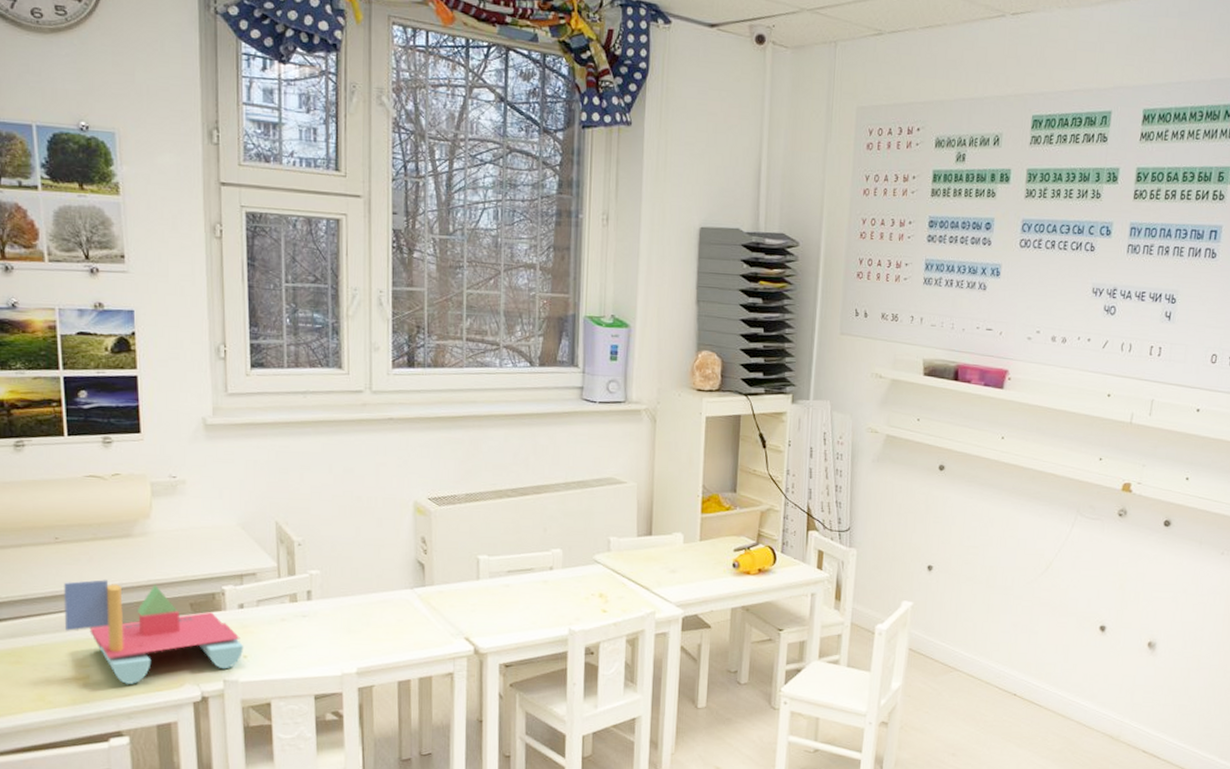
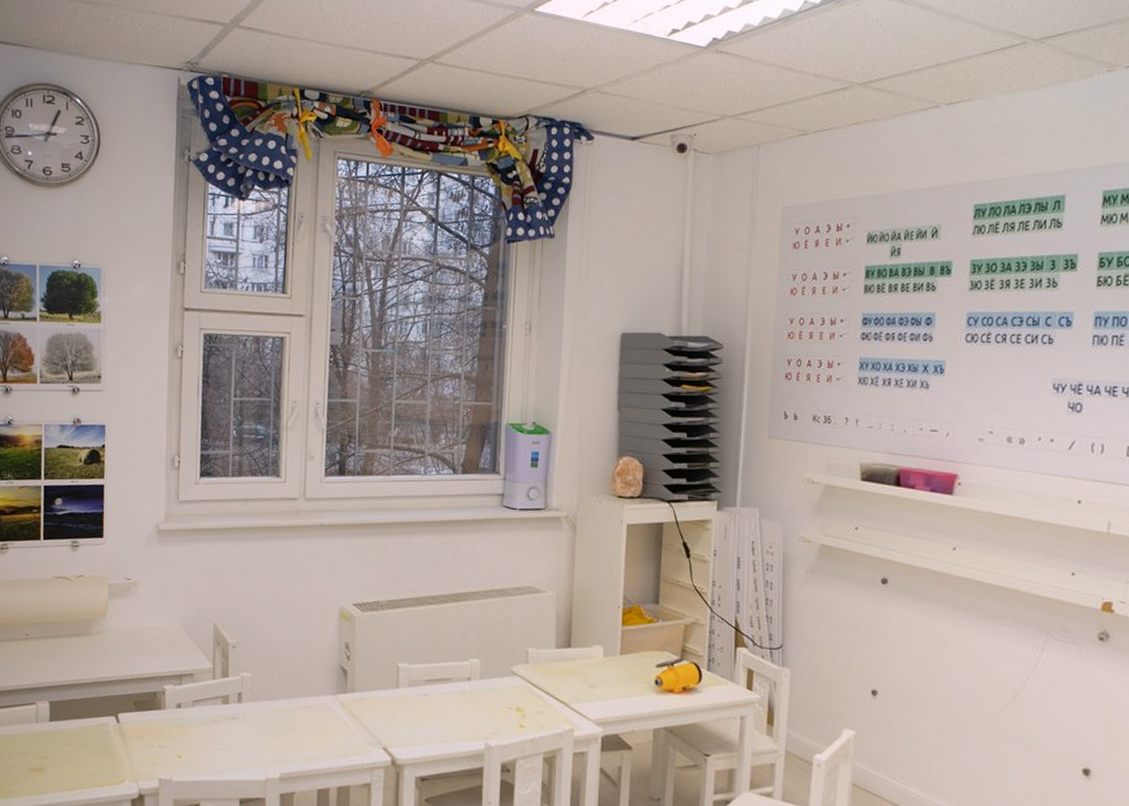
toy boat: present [63,579,244,684] -> none [27,675,179,778]

